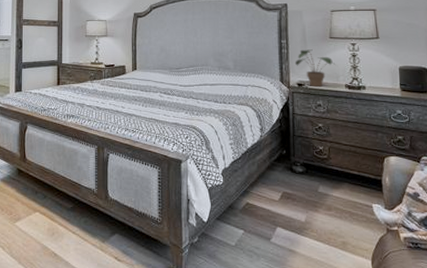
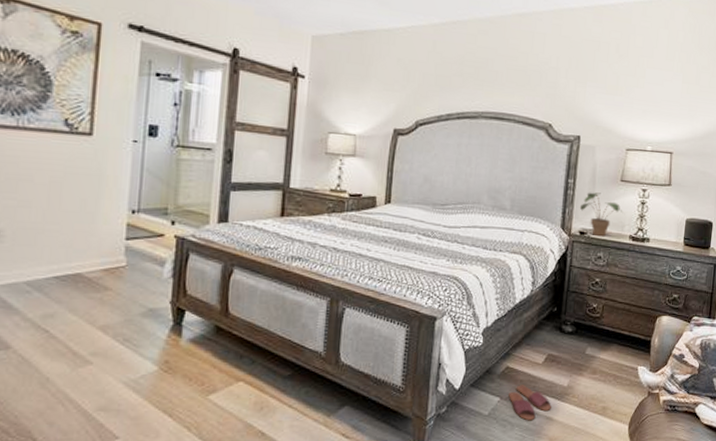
slippers: none [251,219,292,253] -> present [508,385,551,421]

